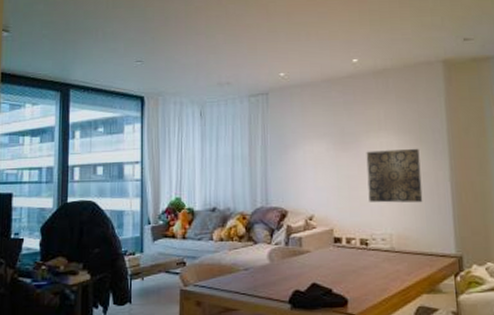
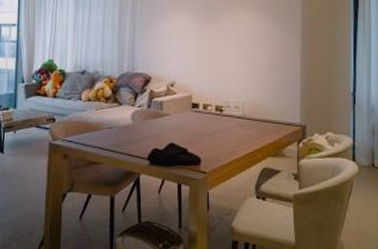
wall art: present [366,148,423,203] -> none [226,26,275,76]

